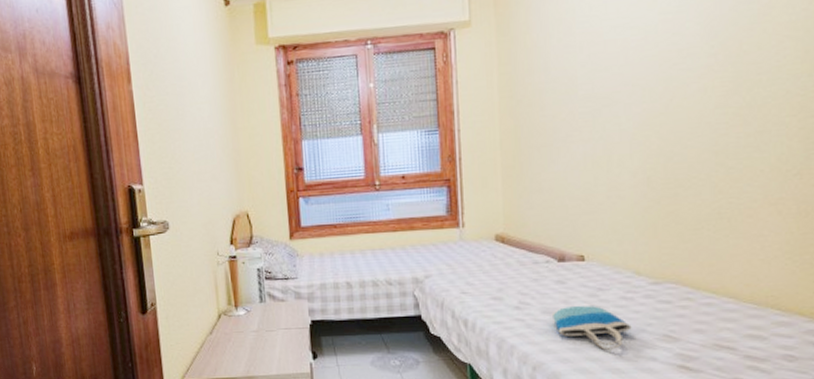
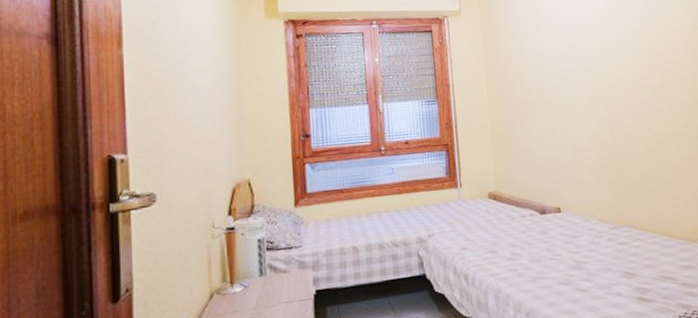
tote bag: present [551,306,632,350] -> none [538,251,601,291]

